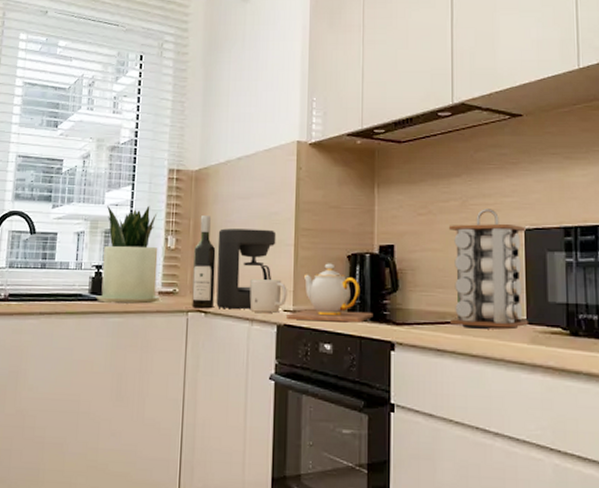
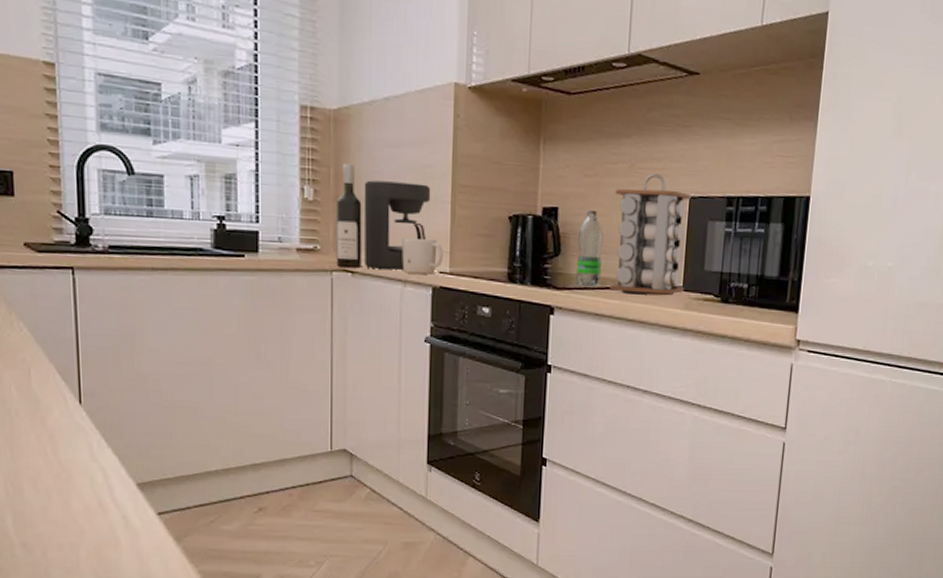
planter: present [95,205,161,304] -> none [220,146,300,262]
teapot: present [286,263,373,323] -> none [443,223,534,287]
bottle: none [415,246,440,323] -> present [576,209,604,288]

